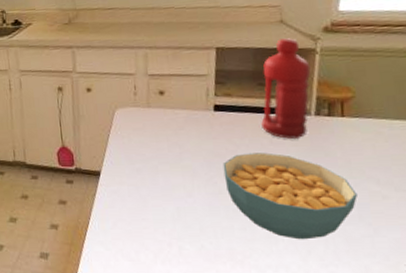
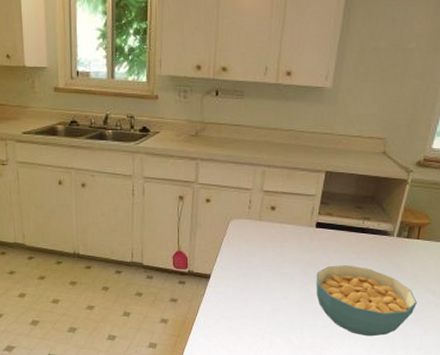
water bottle: present [261,38,311,139] -> none [353,168,401,255]

